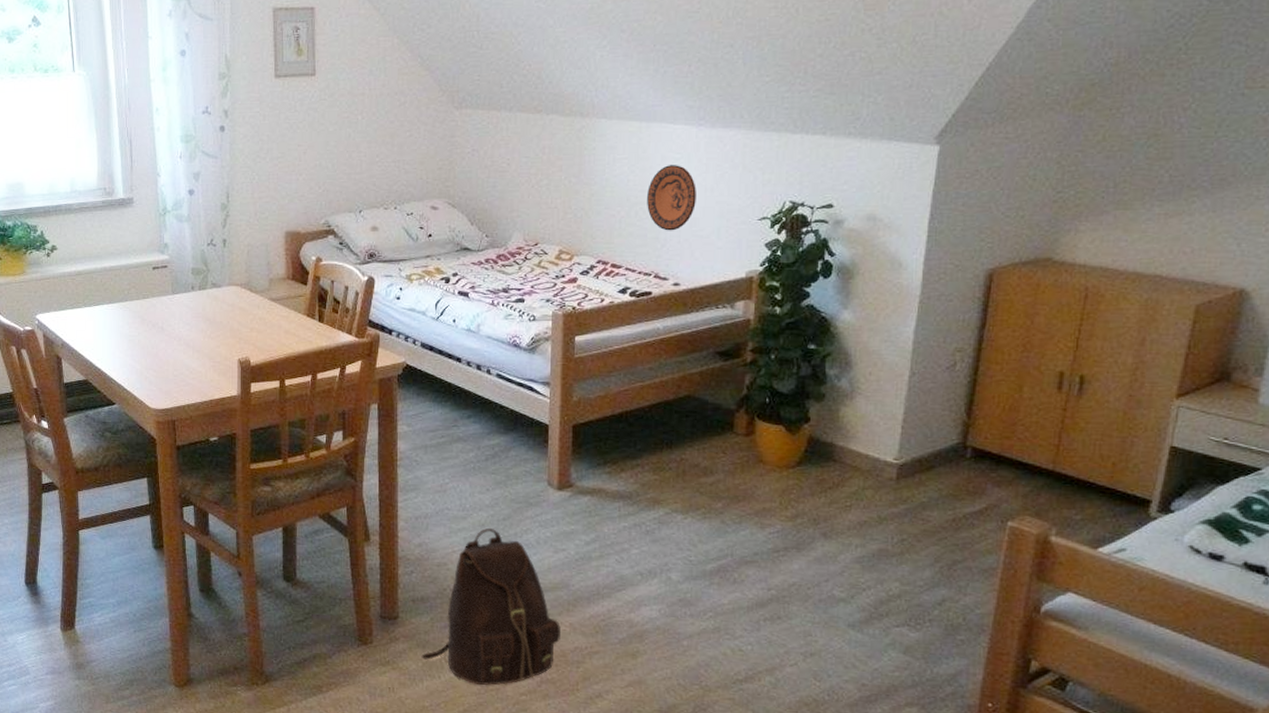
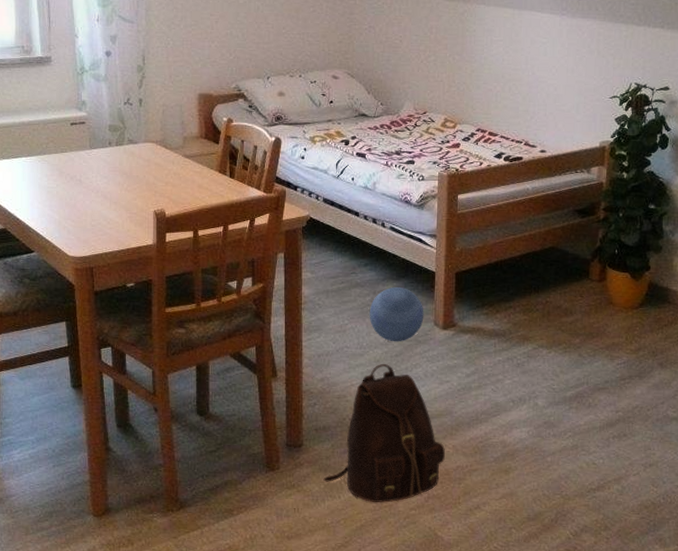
ball: none [473,442,536,504] -> present [369,287,424,342]
decorative plate: present [647,165,696,231] -> none [519,48,560,105]

